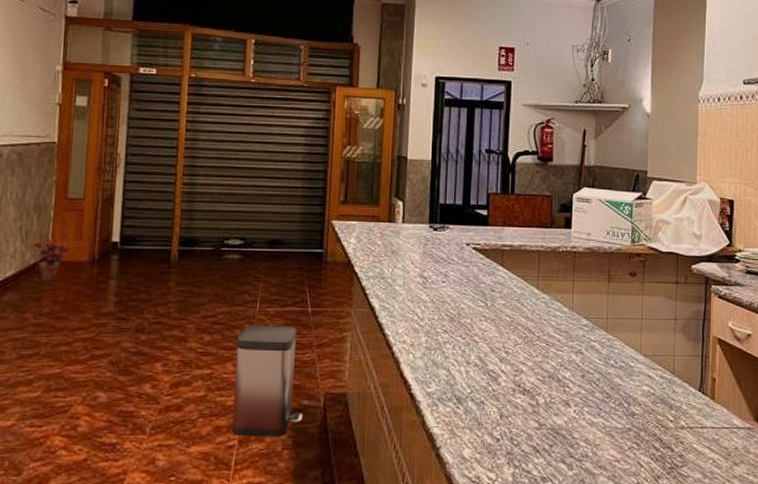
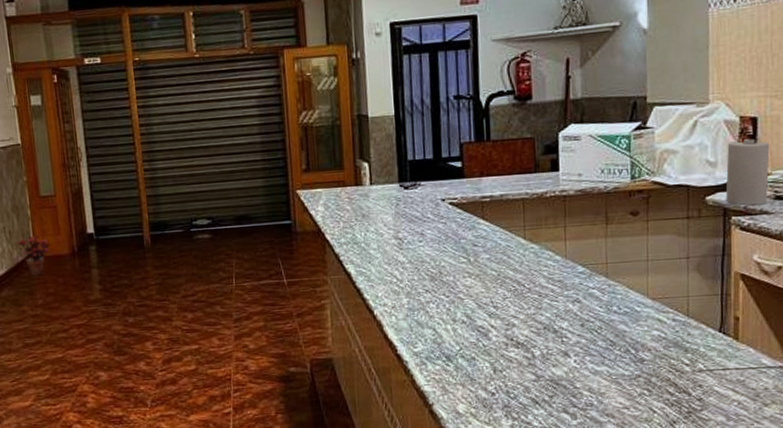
pedal bin: present [231,325,303,437] -> none [218,298,292,403]
paper towel holder: none [707,218,743,277] -> present [725,138,770,206]

